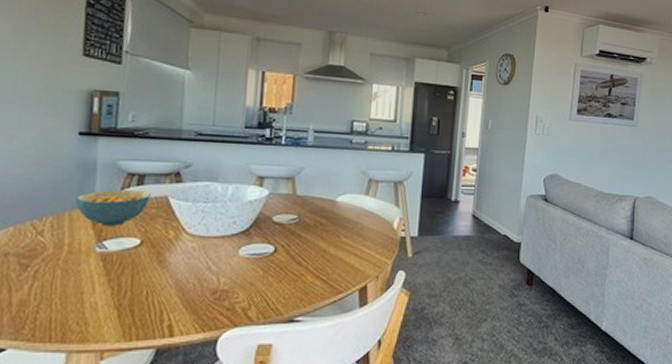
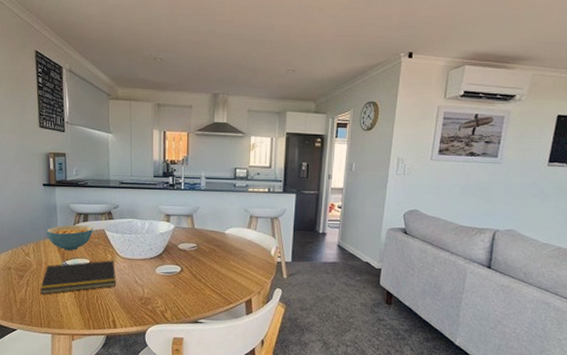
notepad: none [54,239,180,293] -> present [40,260,117,295]

